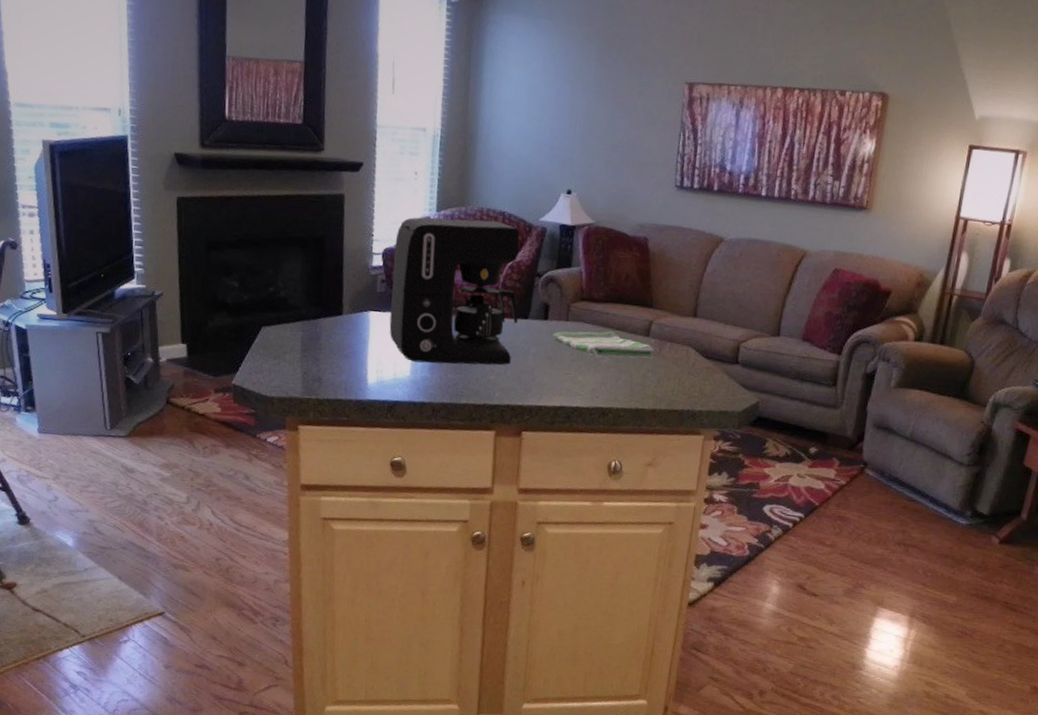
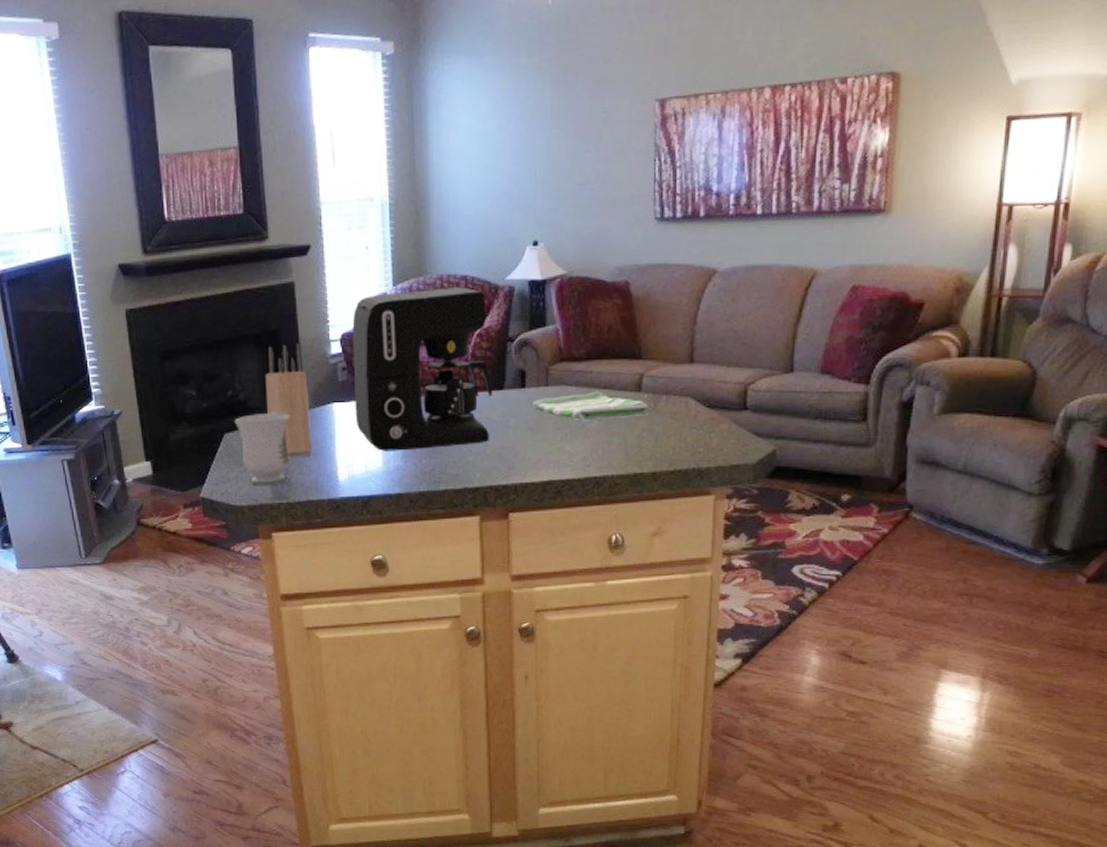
mug: none [274,311,327,381] -> present [235,412,290,485]
knife block: none [306,250,347,357] -> present [265,344,312,457]

